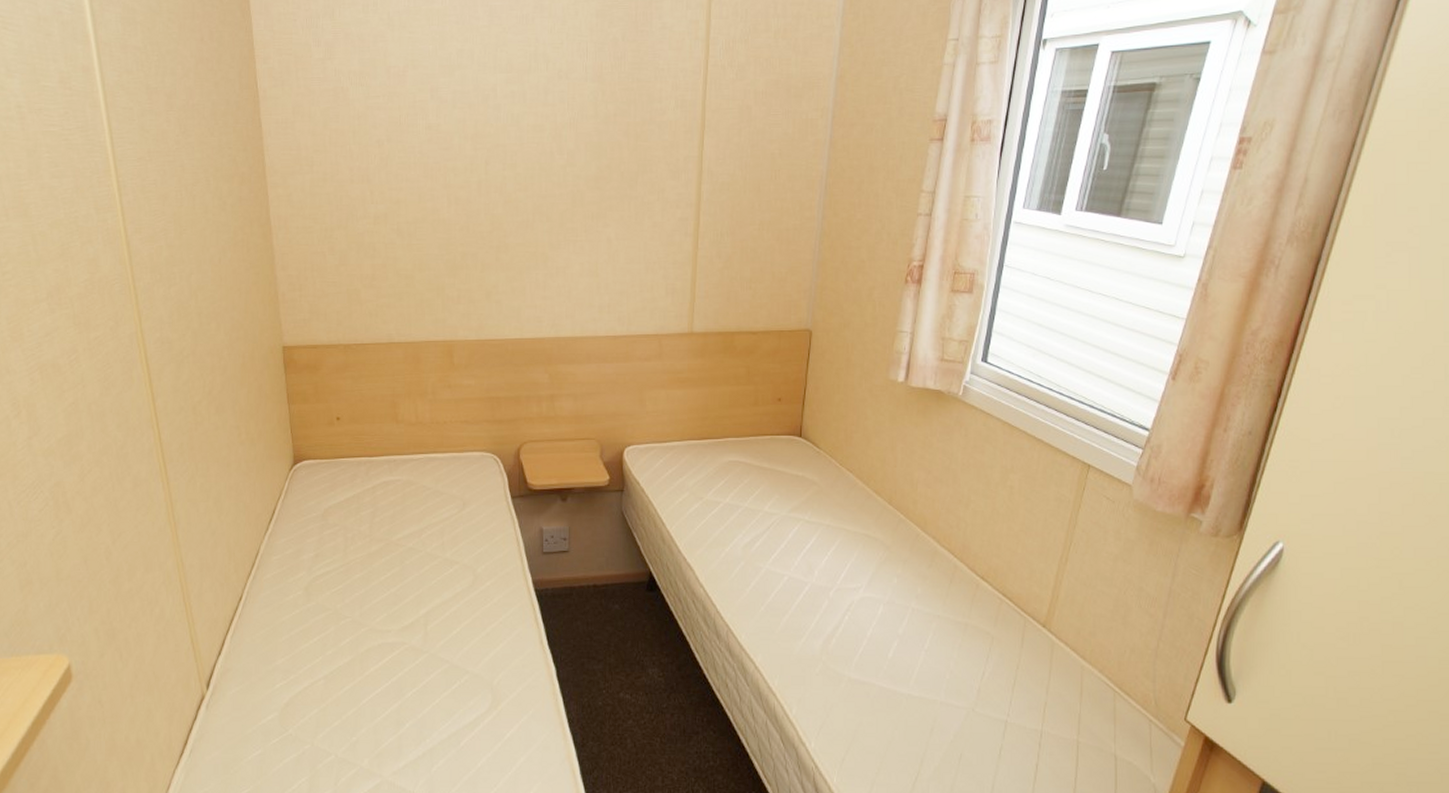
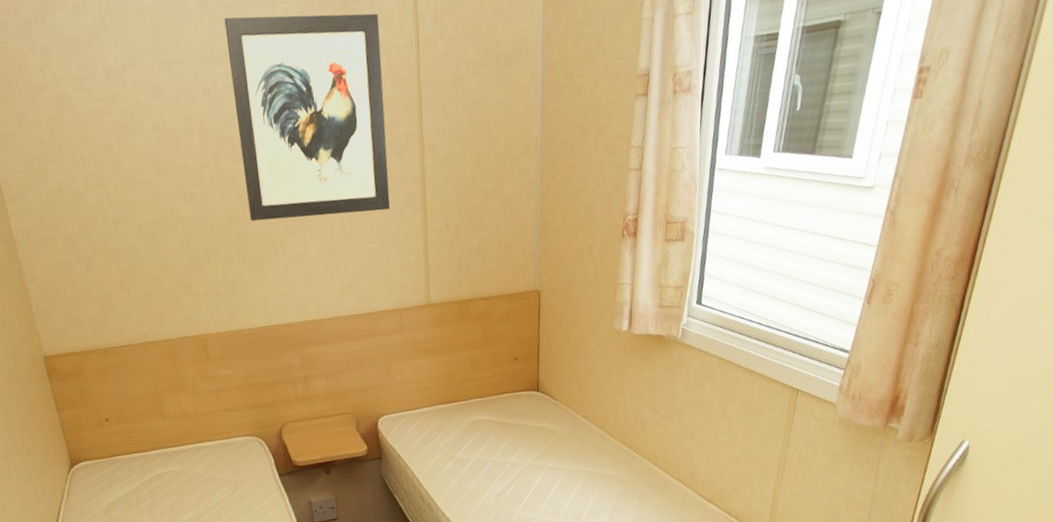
wall art: none [511,28,669,232] -> present [224,13,390,222]

